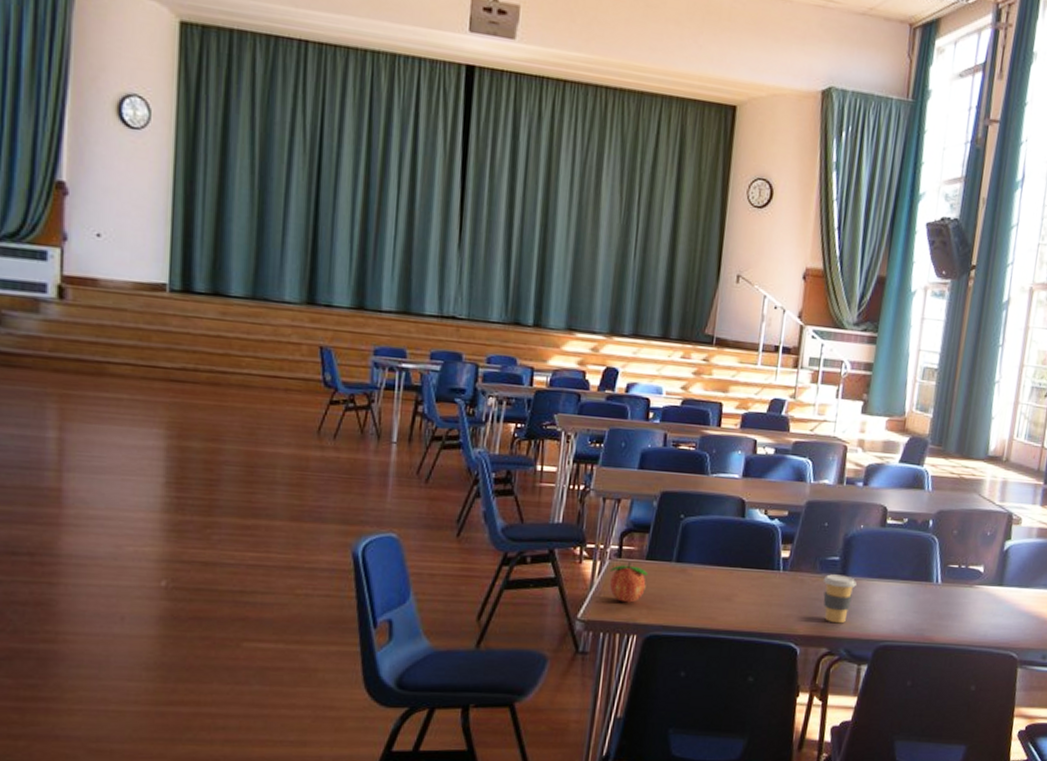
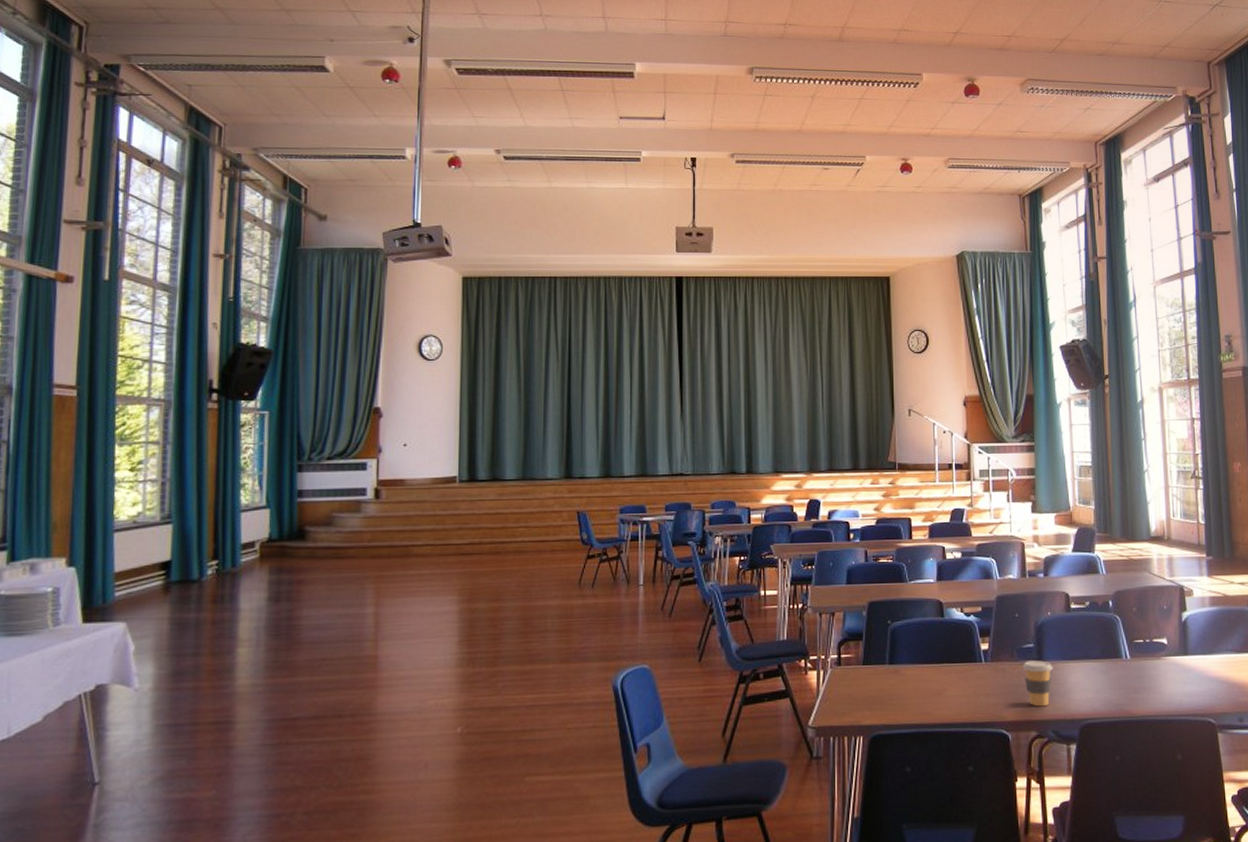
fruit: present [609,562,647,603] -> none [832,669,865,707]

